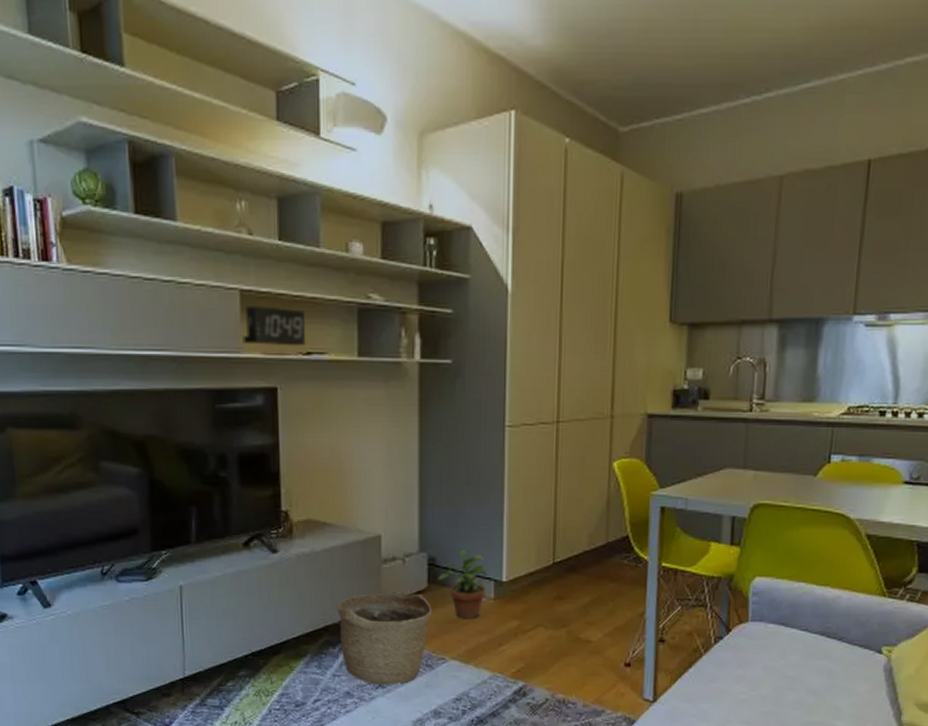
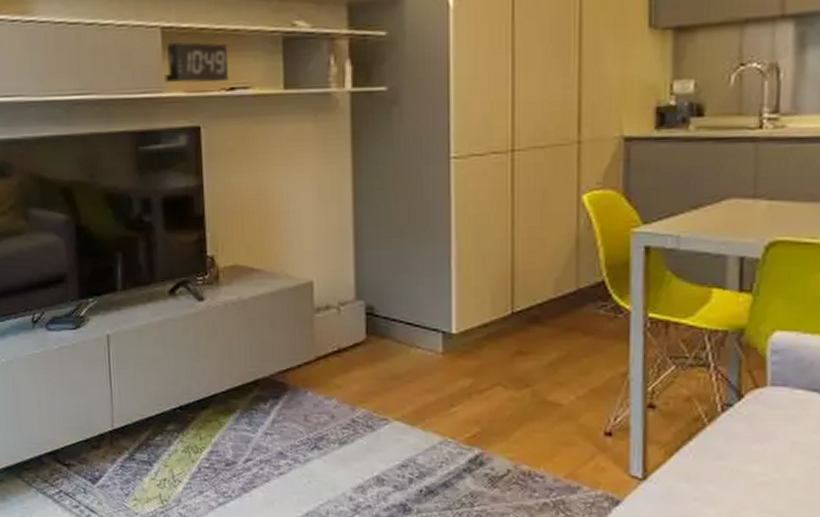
basket: present [336,593,432,685] -> none [266,345,372,447]
potted plant: present [438,550,487,619] -> none [377,297,434,376]

